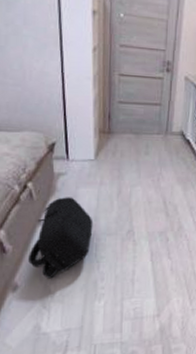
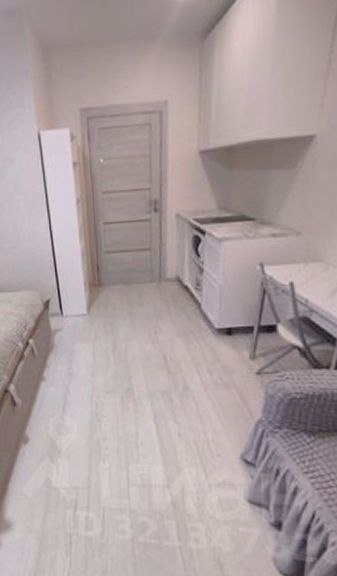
backpack: present [28,197,94,279] -> none [35,353,92,434]

